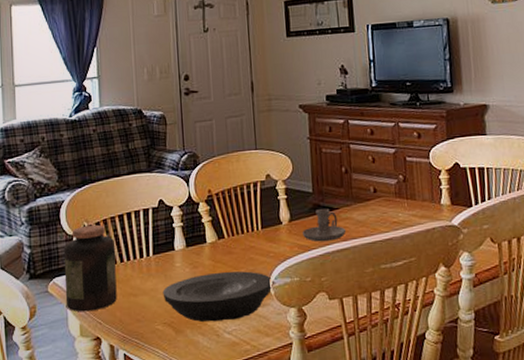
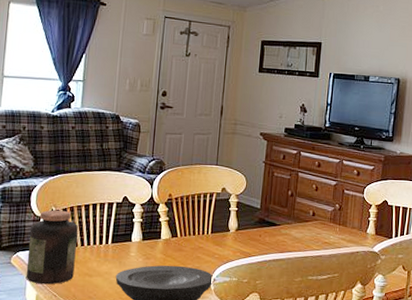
candle holder: present [302,208,346,242] -> none [245,223,283,252]

